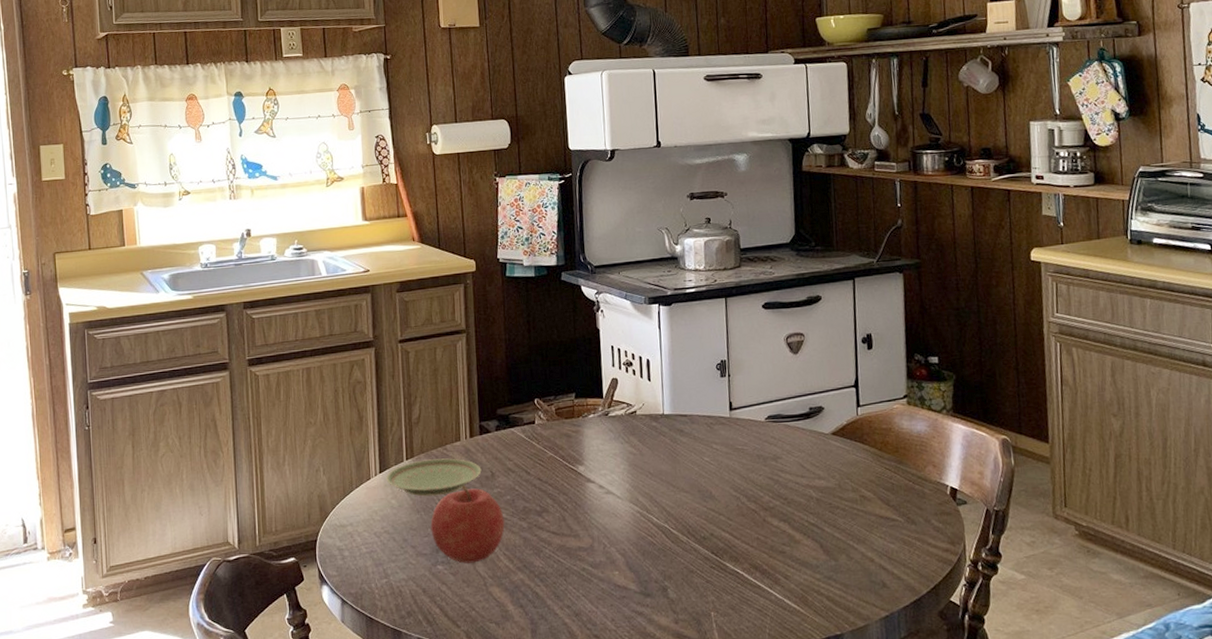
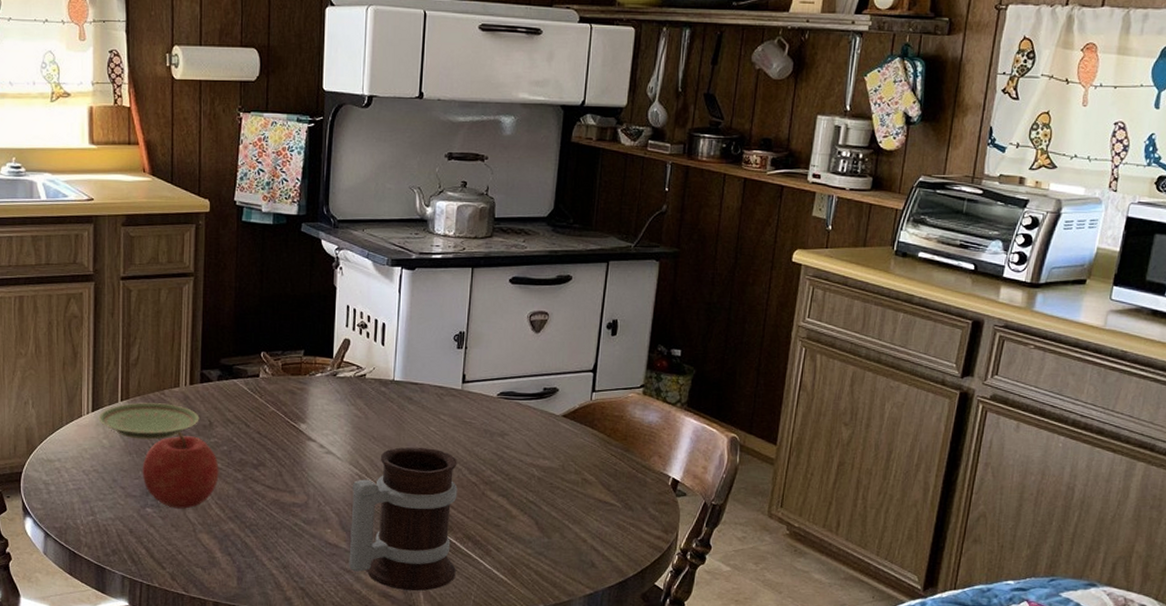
mug: none [635,479,748,629] -> present [349,447,458,591]

